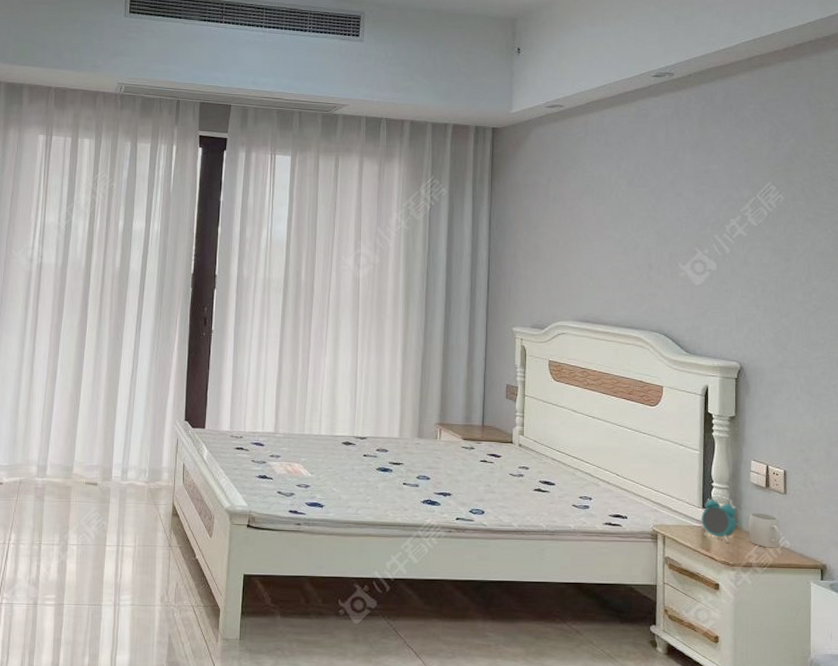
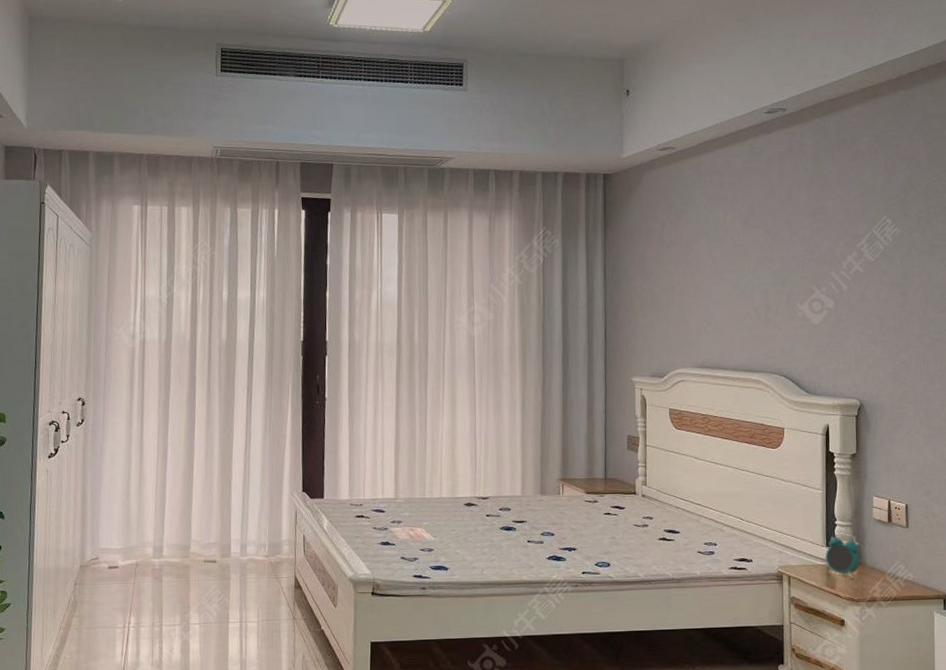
mug: present [748,512,781,548] -> none [872,547,904,582]

